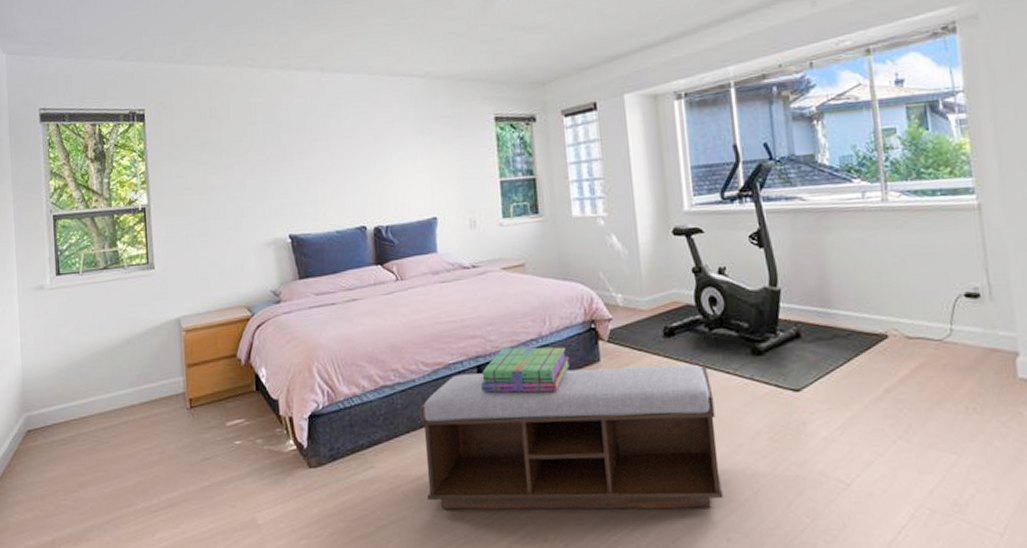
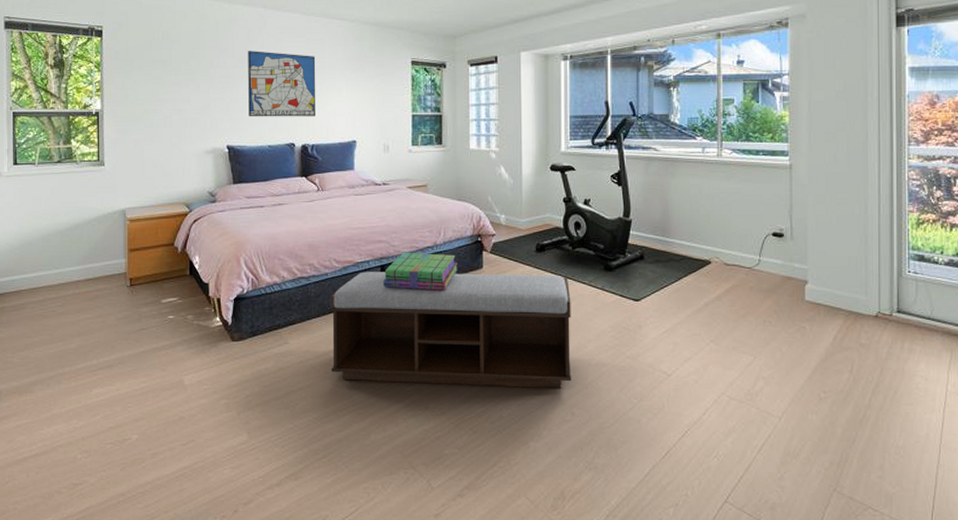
wall art: none [306,121,388,200] -> present [248,51,316,117]

